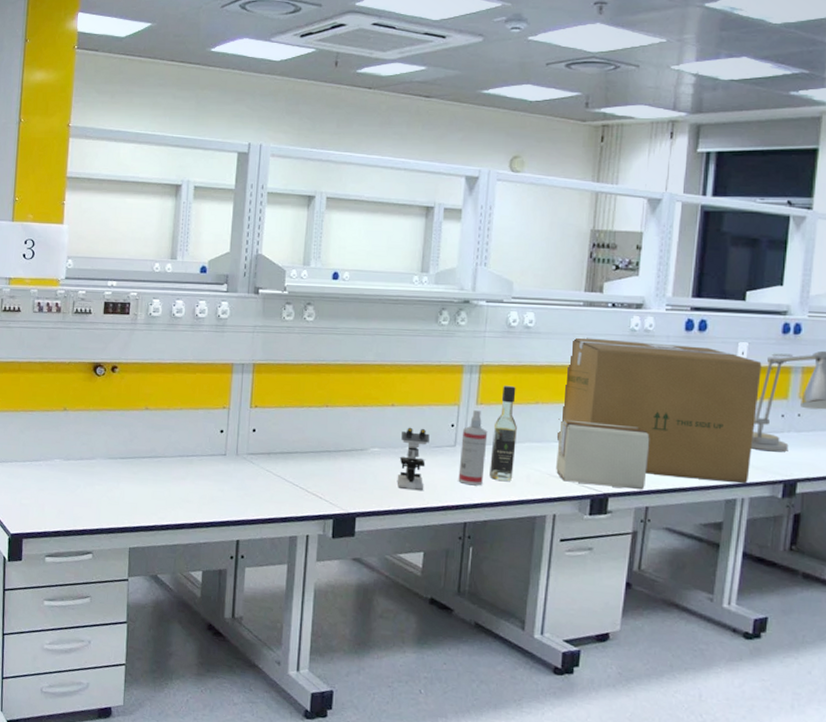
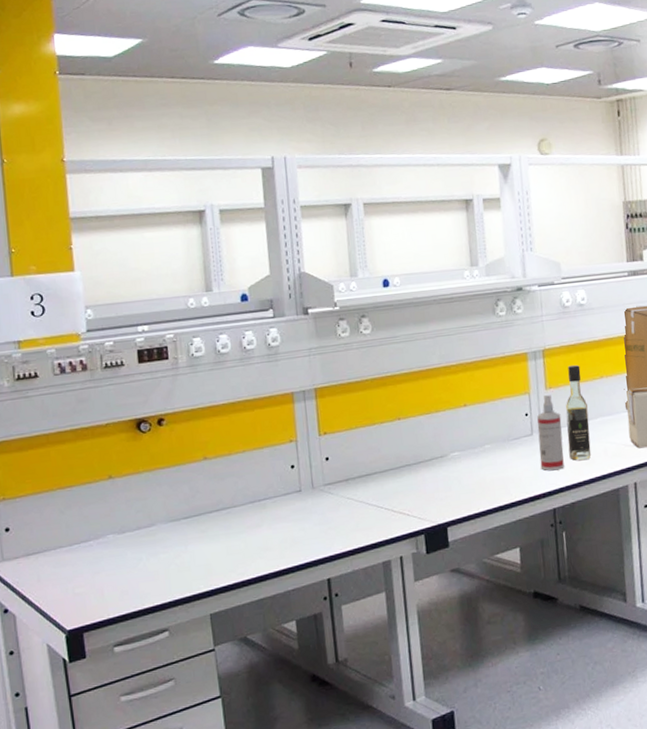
microscope: present [397,427,430,491] -> none [478,423,510,488]

